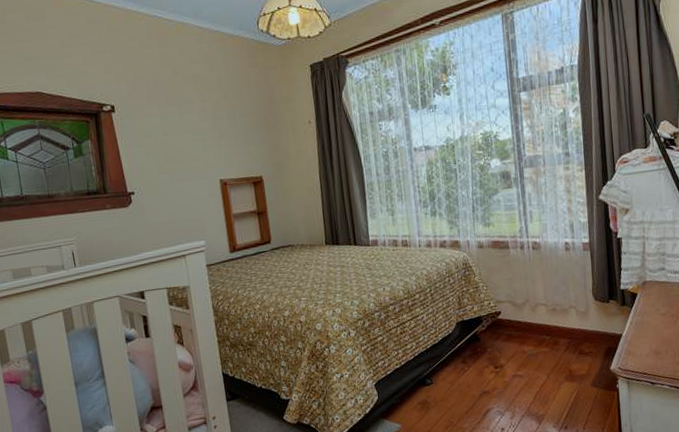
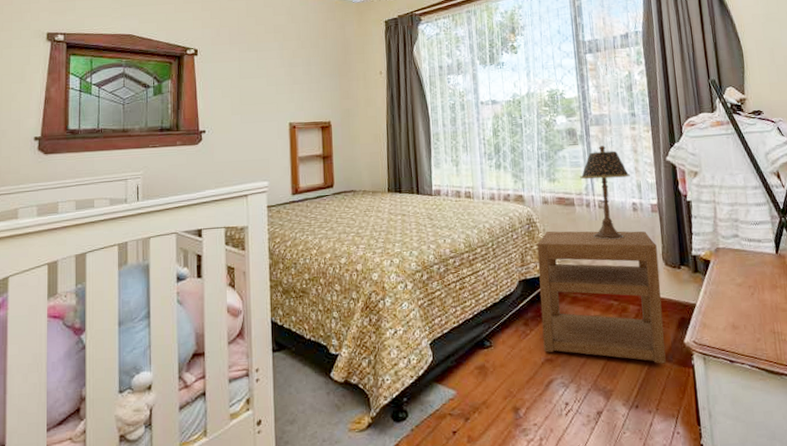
nightstand: none [473,269,593,390] -> present [537,231,666,364]
table lamp: none [513,187,563,280] -> present [579,145,630,240]

